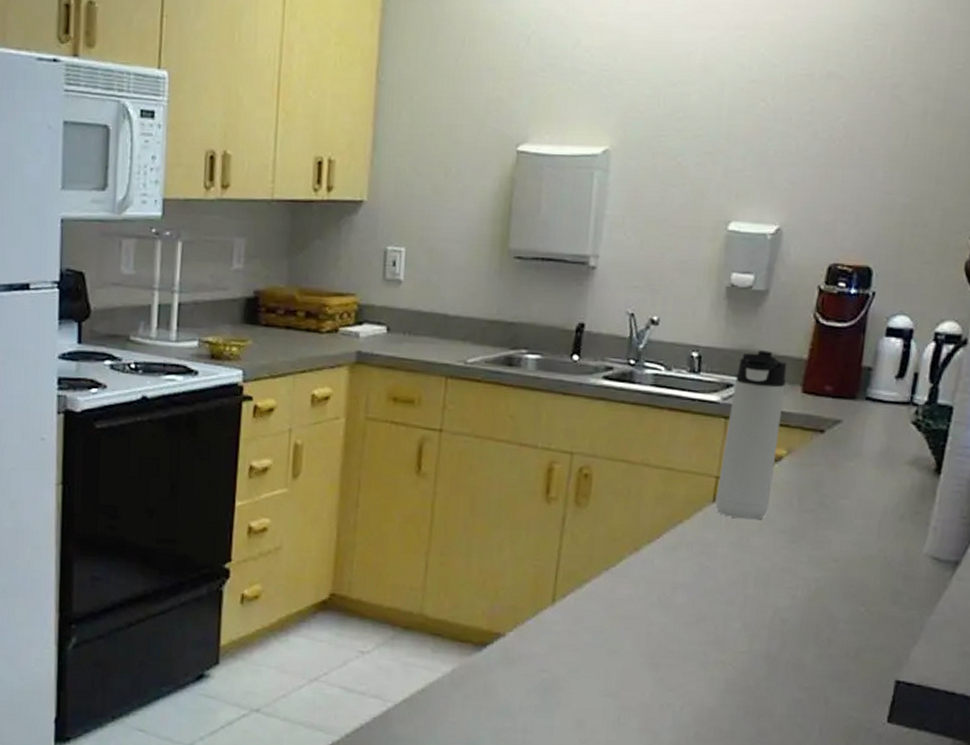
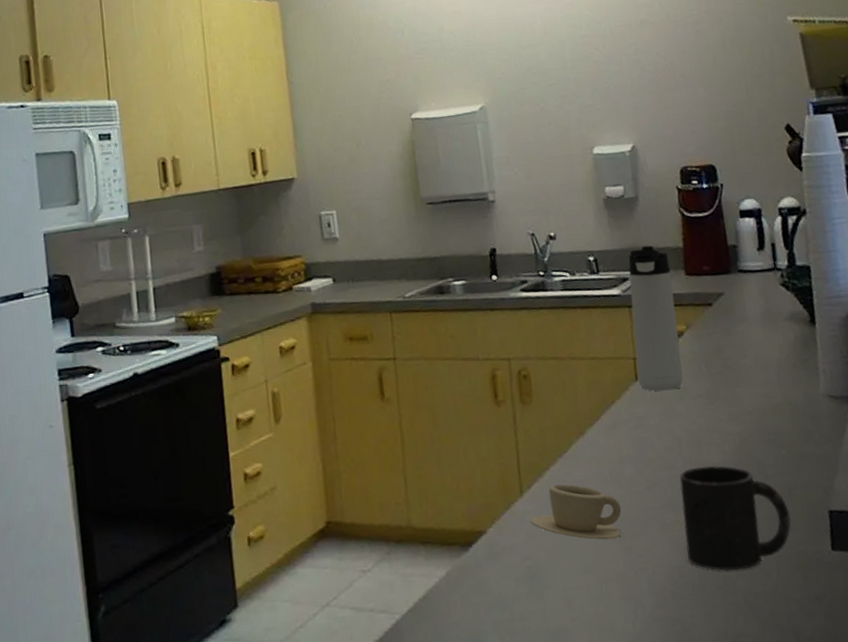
cup: none [556,599,662,668] -> present [529,484,622,540]
mug: none [723,607,851,725] -> present [679,465,791,571]

